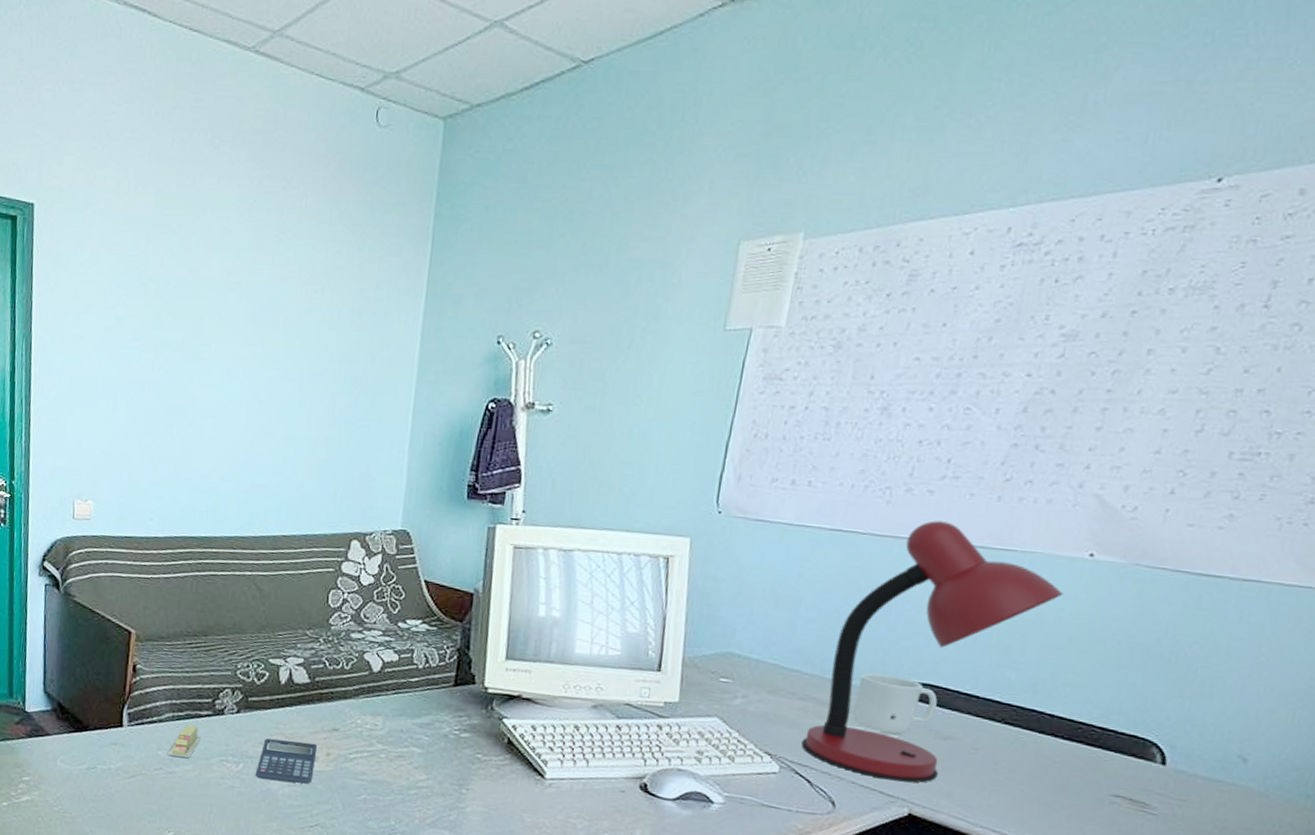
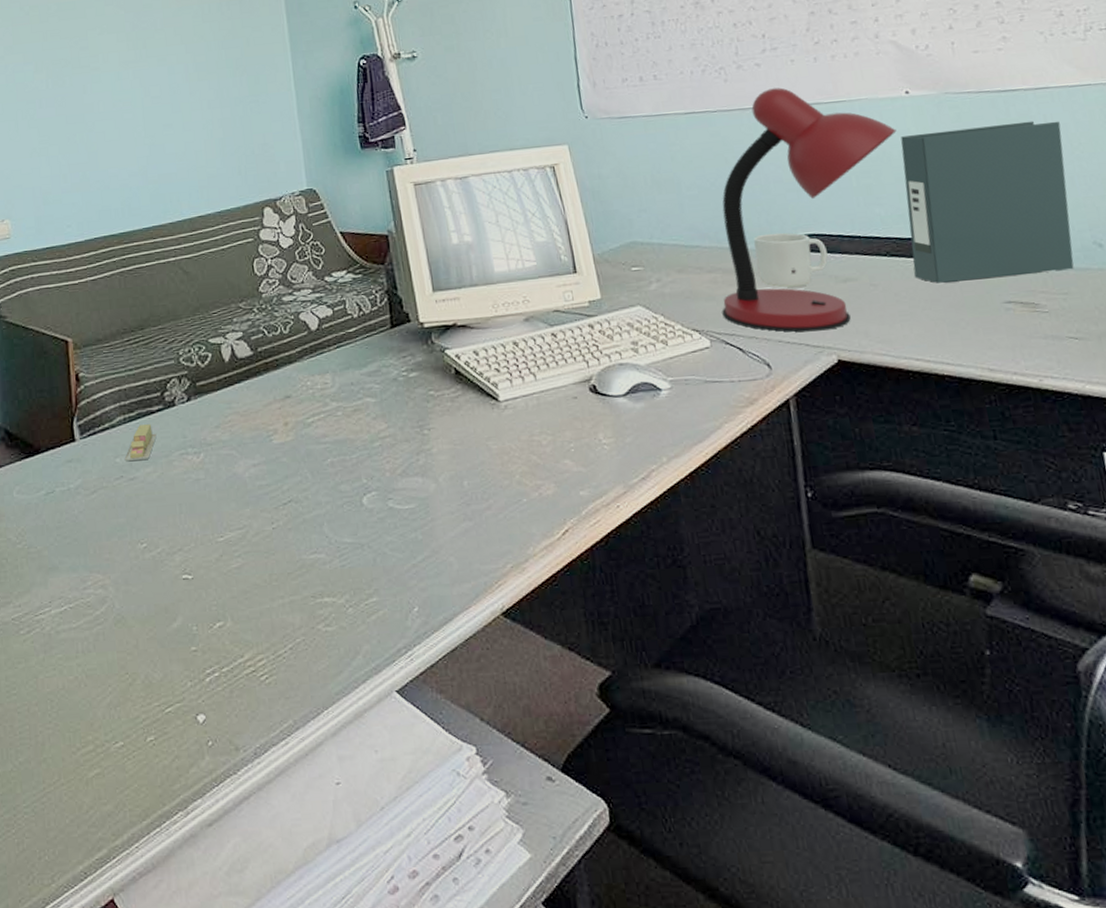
calculator: present [255,738,318,784] -> none [217,415,276,465]
binder: none [1024,601,1256,778] -> present [900,121,1074,283]

